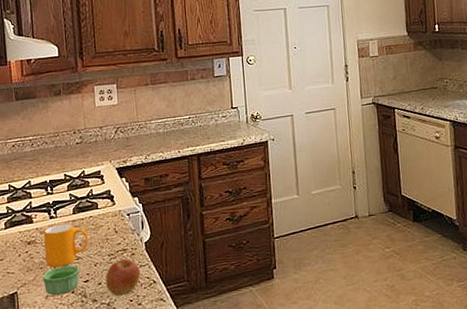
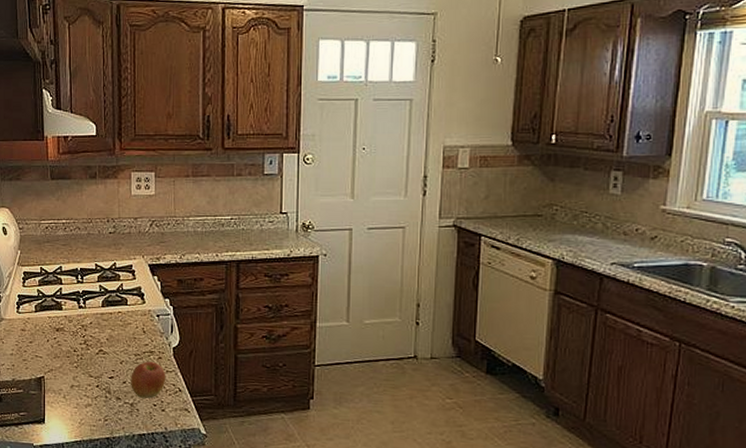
mug: present [43,223,88,268] -> none [72,315,115,359]
ramekin: present [43,265,80,295] -> none [69,358,106,386]

